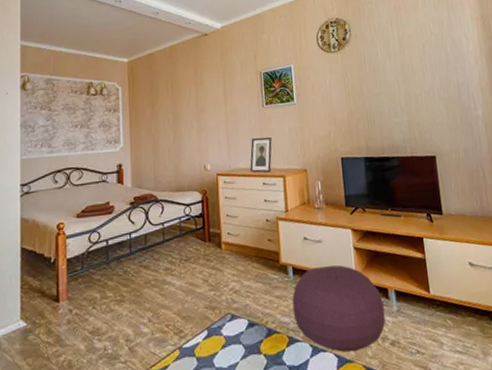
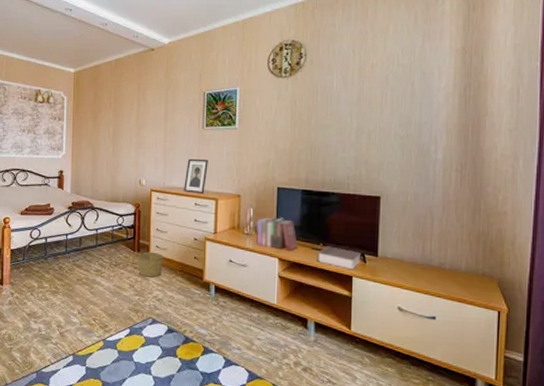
basket: none [209,239,237,269] -> present [137,250,163,277]
pouf: present [292,265,386,352] -> none [211,289,301,371]
books: none [325,187,368,221] -> present [256,217,298,252]
book: none [387,210,429,231] -> present [316,246,362,270]

